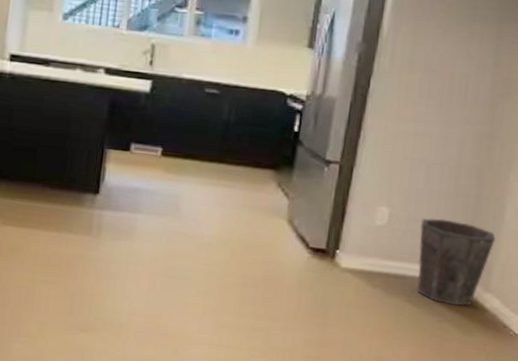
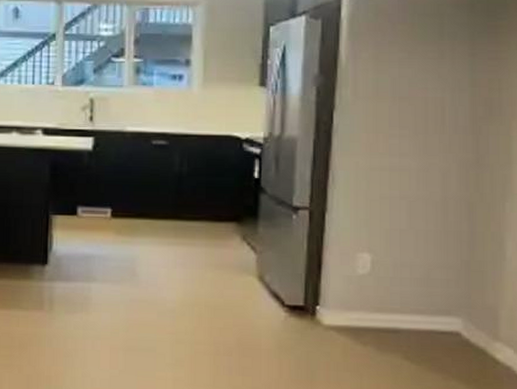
waste bin: present [417,218,496,307] -> none [410,261,498,361]

